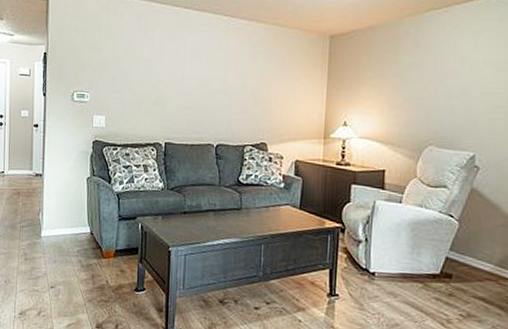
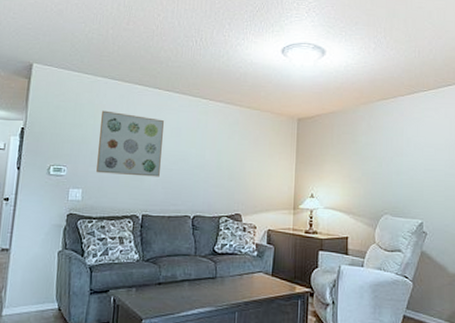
wall art: none [118,32,183,103] -> present [96,110,164,177]

